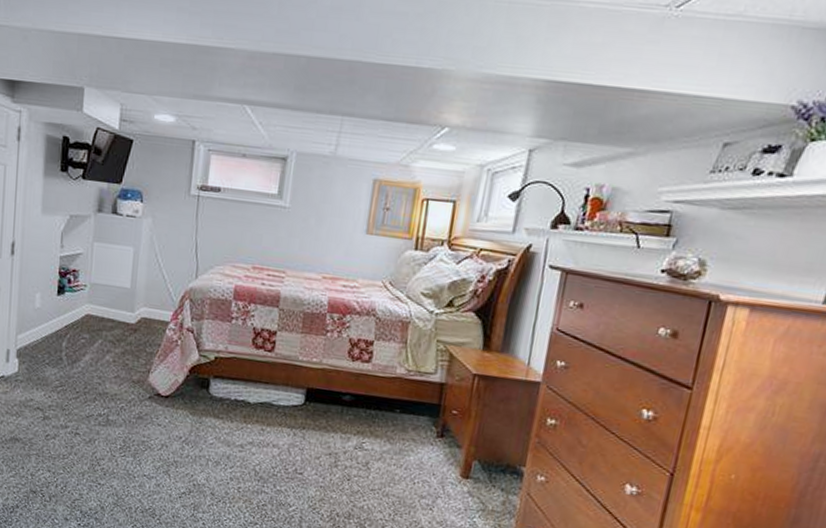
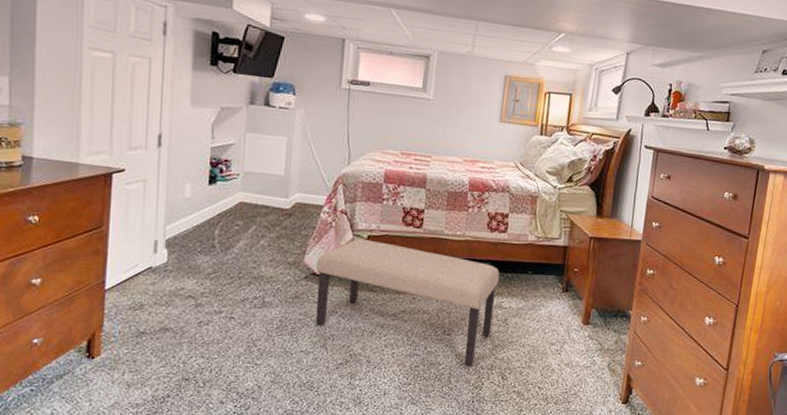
bench: none [159,359,362,512] -> present [316,239,500,366]

